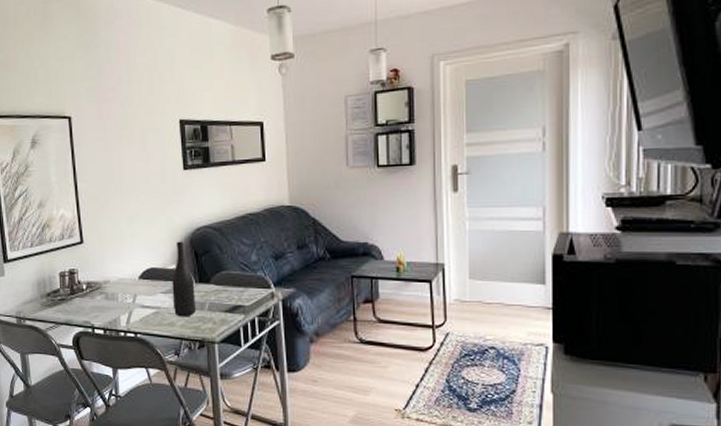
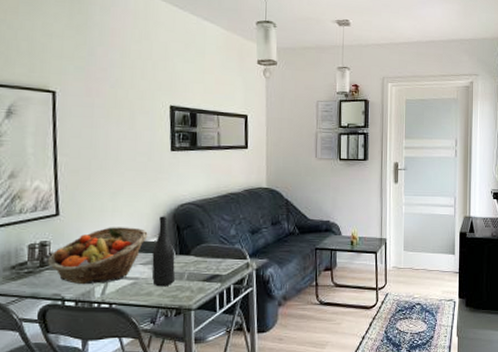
fruit basket: none [77,254,166,312] -> present [48,227,148,284]

